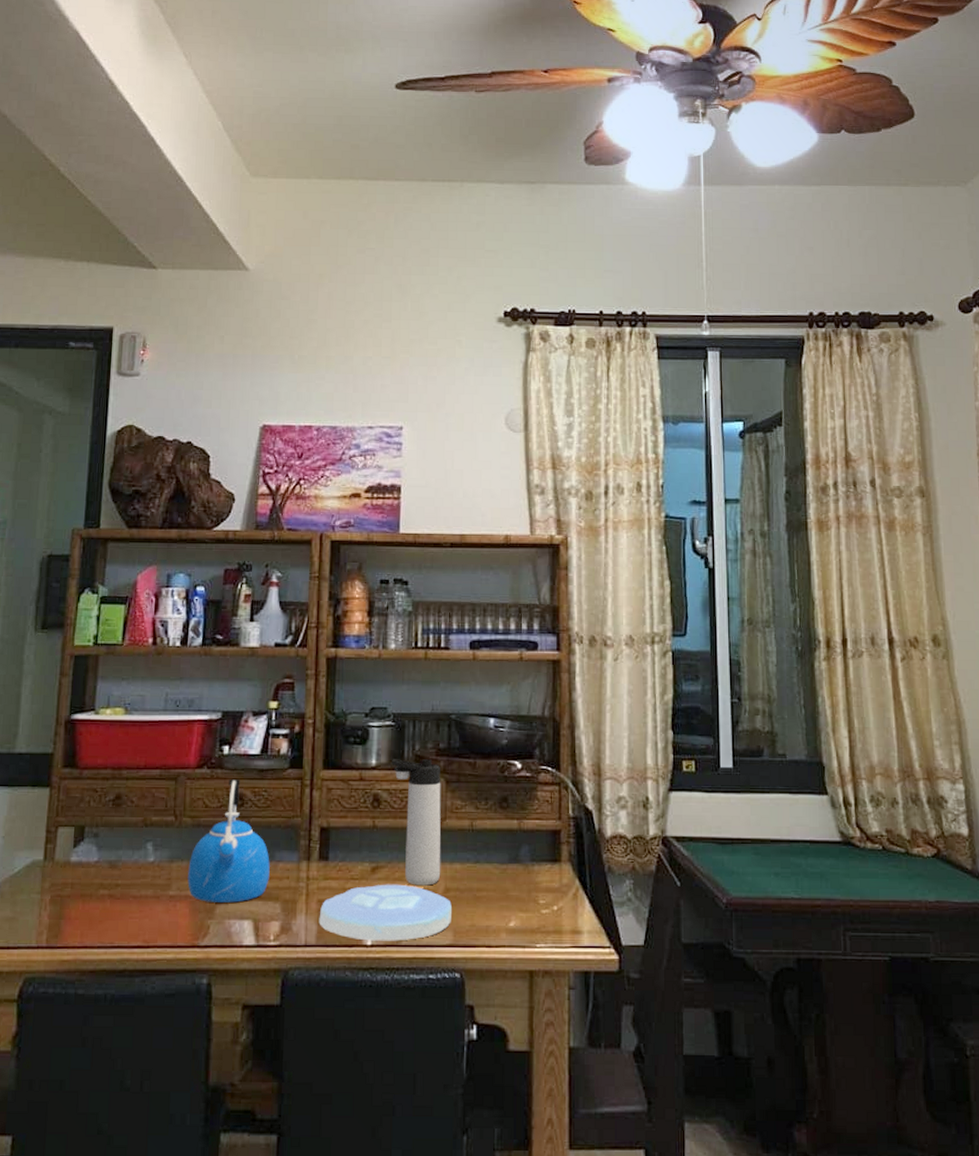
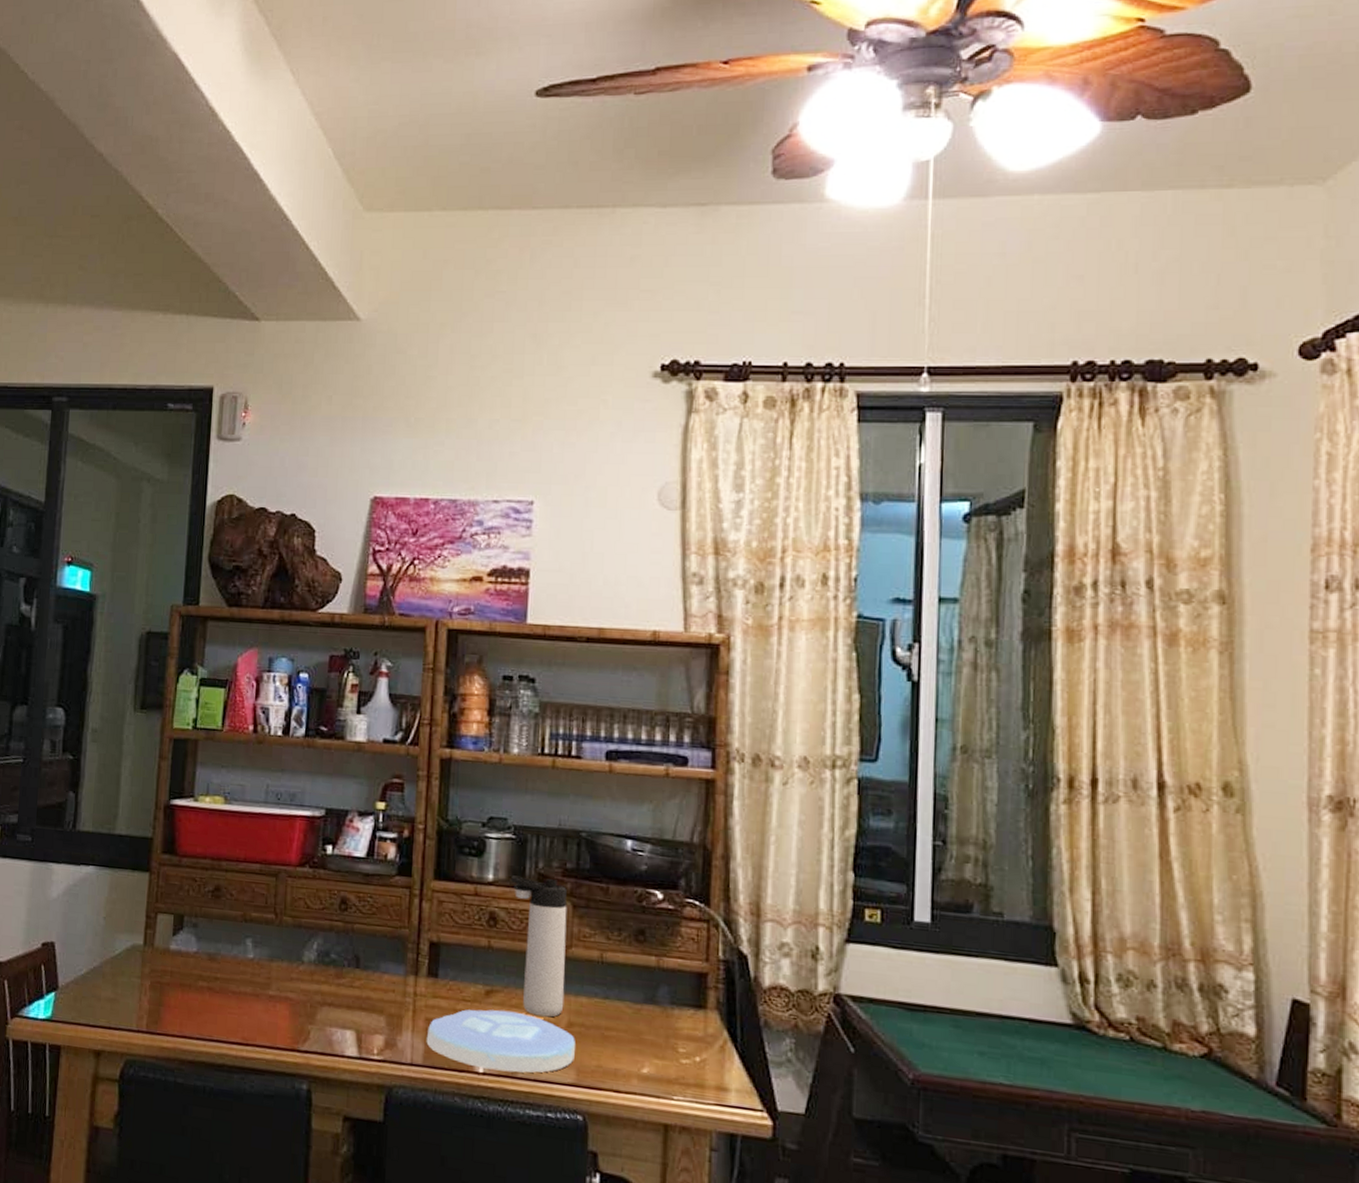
kettle: present [188,778,270,903] -> none [288,881,375,1011]

